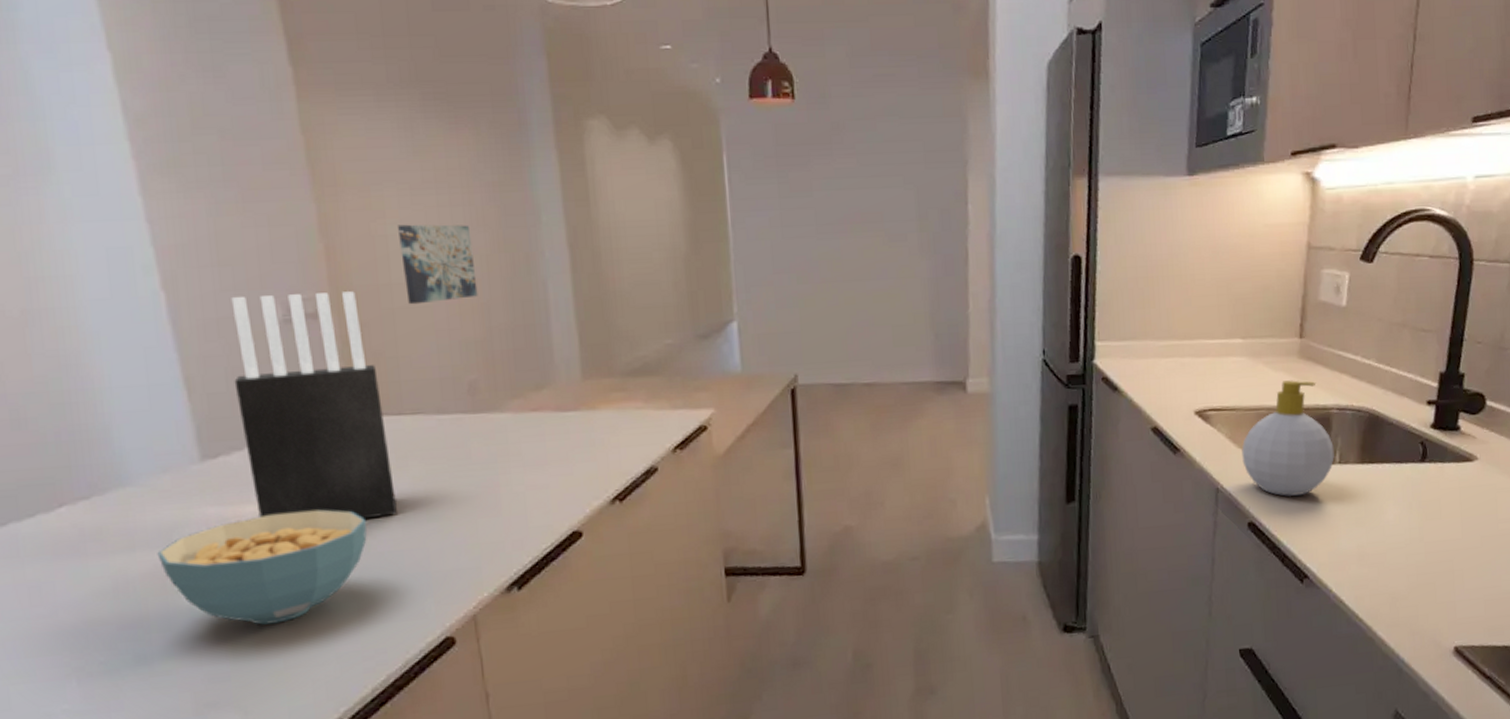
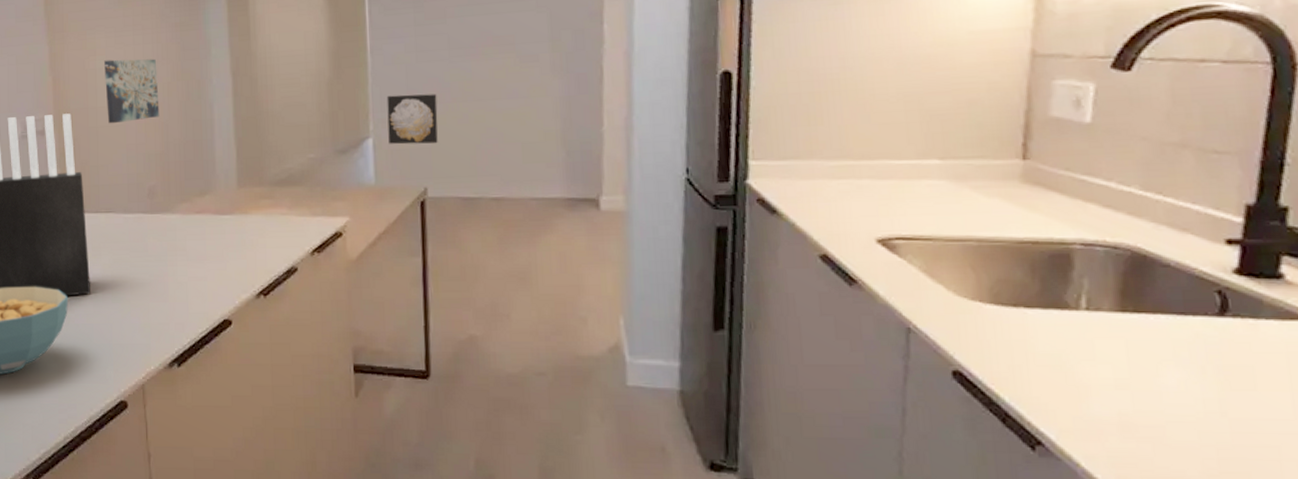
wall art: none [751,273,807,328] -> present [387,93,438,145]
soap bottle: present [1242,380,1334,496] -> none [942,208,1079,344]

